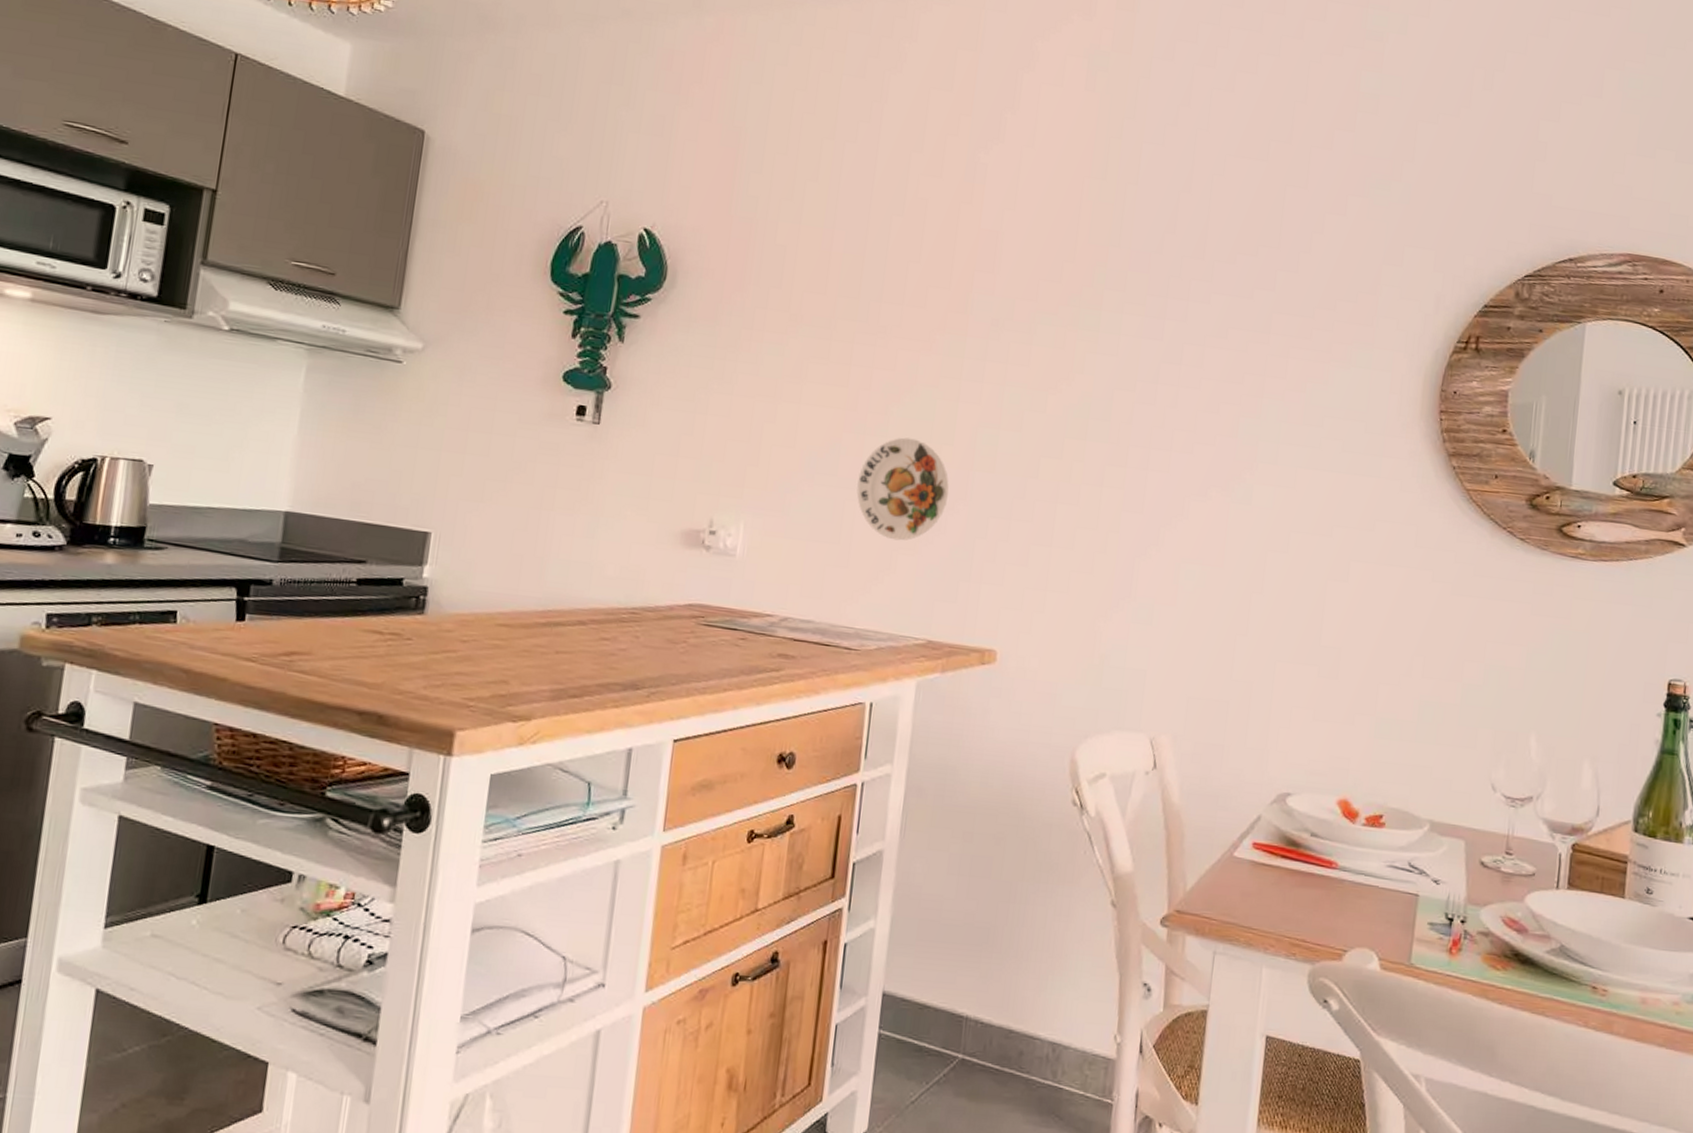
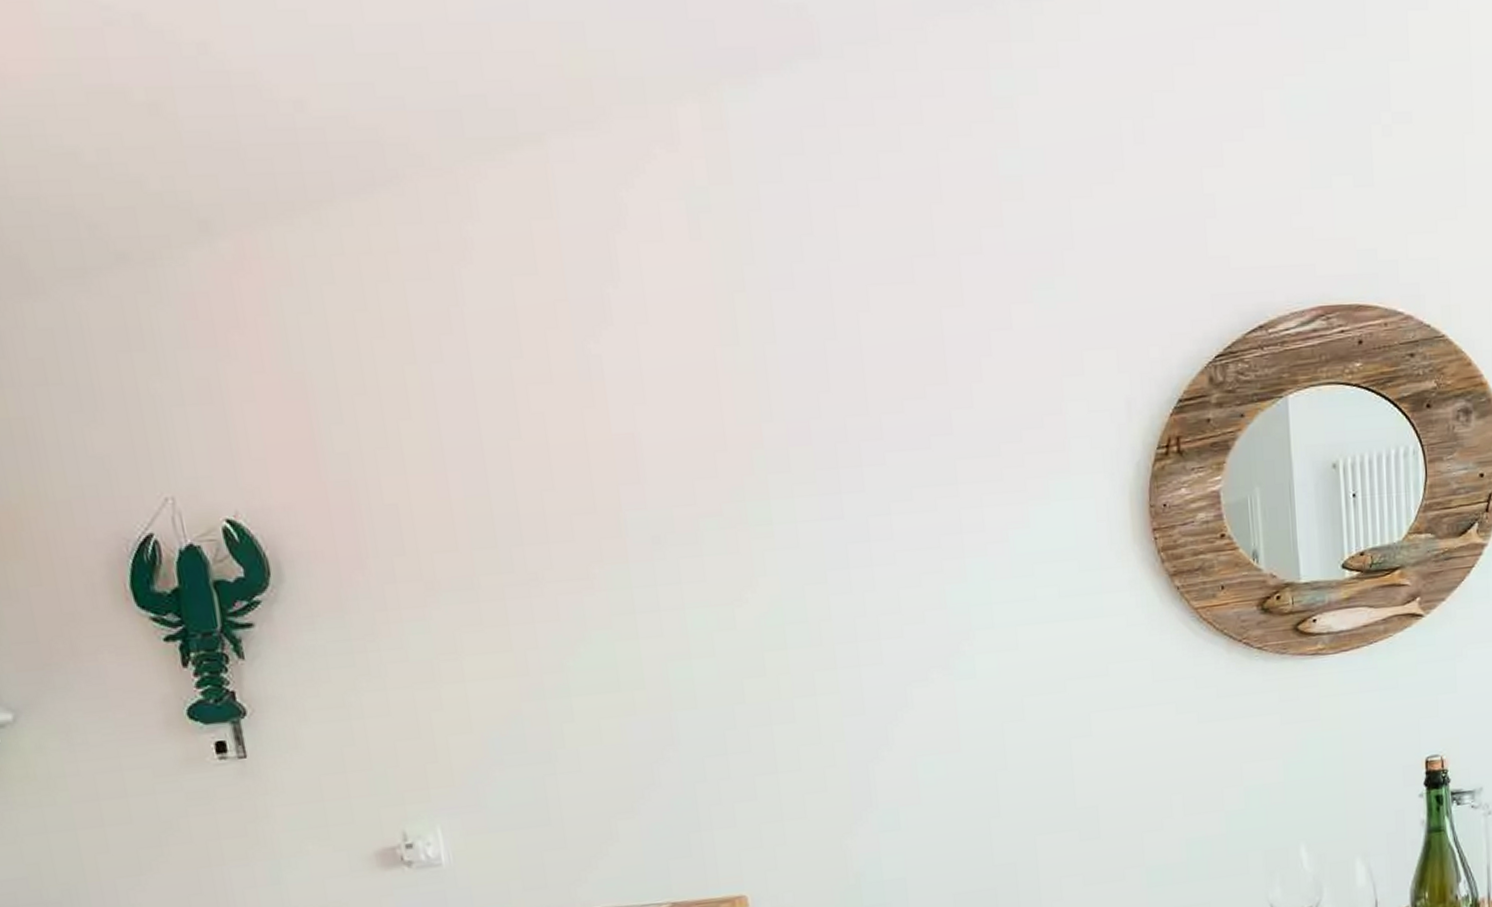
decorative plate: present [856,437,950,541] -> none [551,691,655,807]

